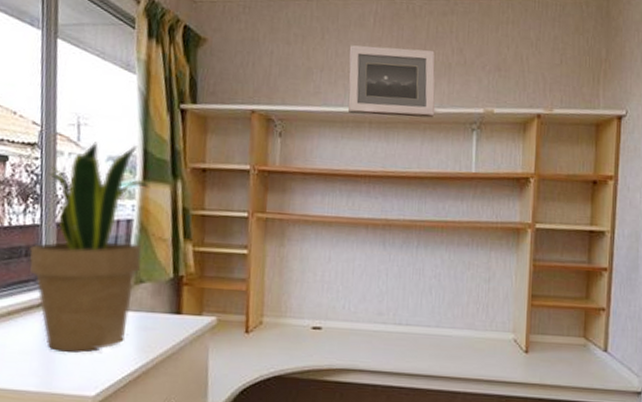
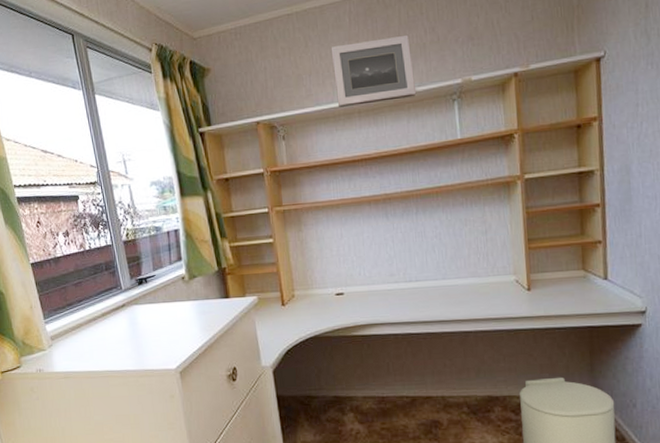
potted plant: present [29,142,152,353] -> none [108,169,191,339]

